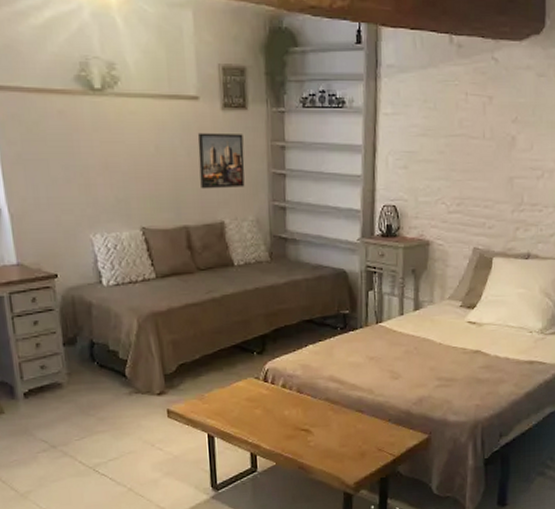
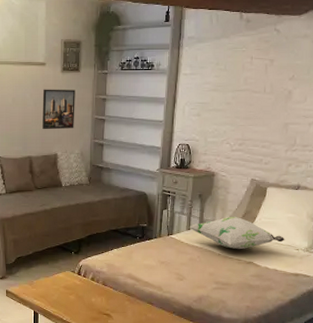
decorative pillow: none [402,295,516,337] -> present [189,216,285,250]

